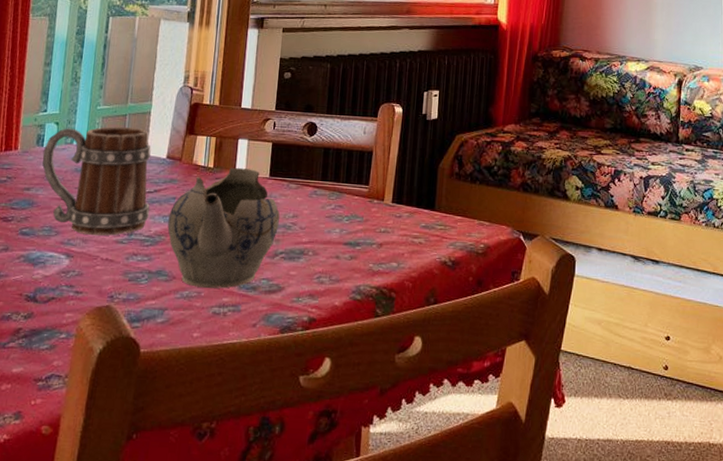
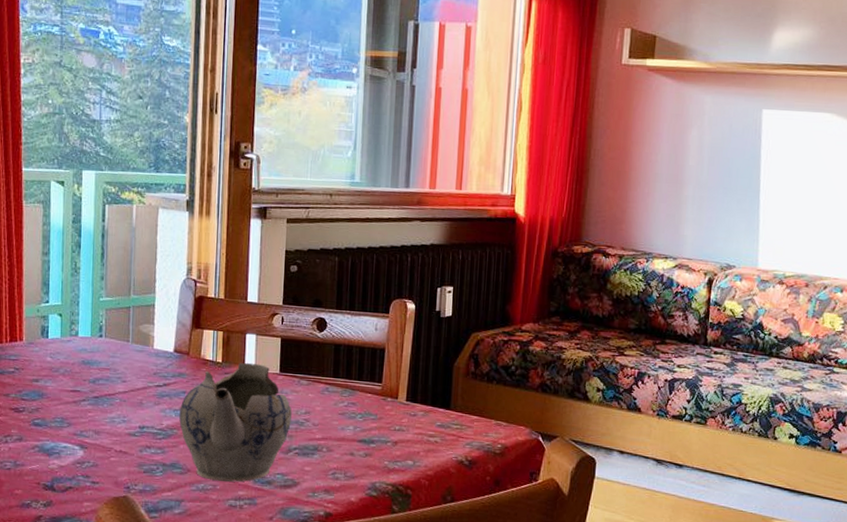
mug: present [42,127,151,236] -> none [48,319,161,428]

